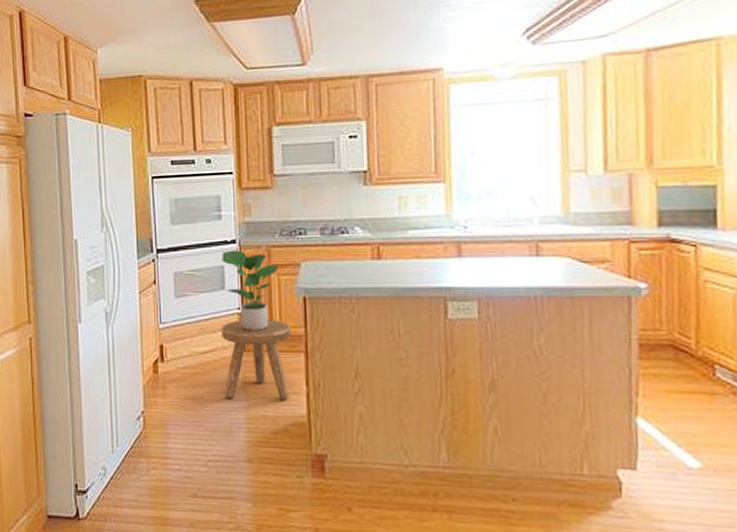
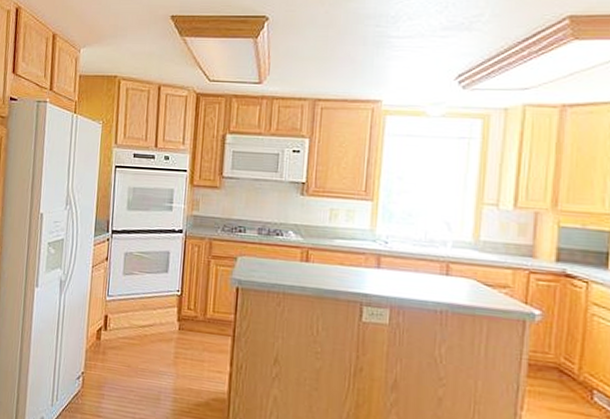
stool: present [221,320,291,400] -> none [157,301,223,377]
potted plant: present [222,250,278,331] -> none [168,238,217,313]

